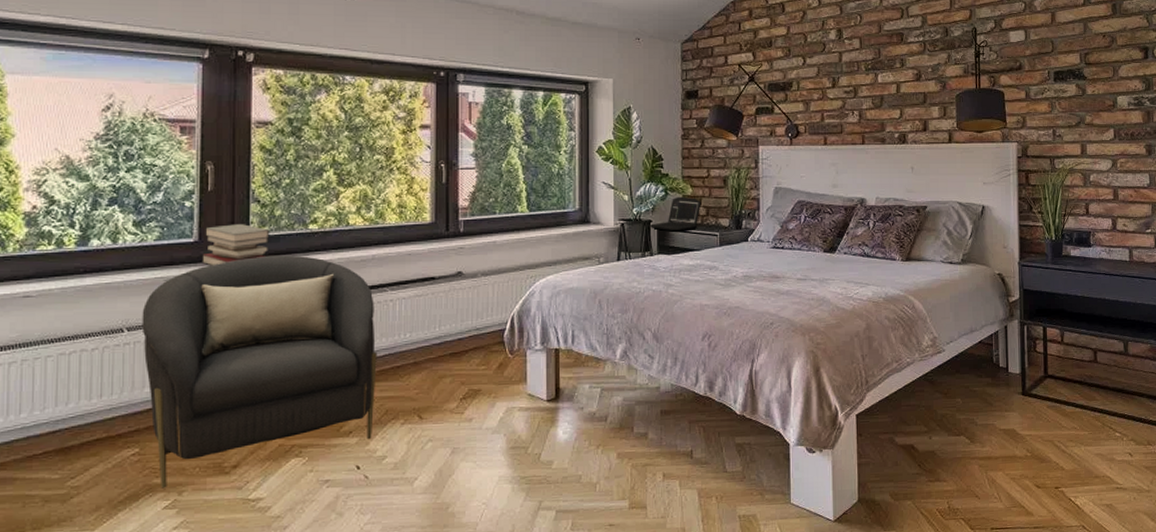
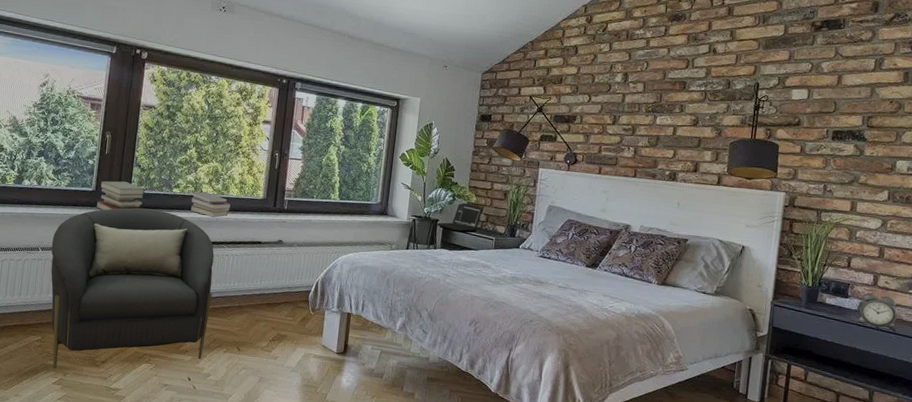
books: none [334,224,390,256] -> present [190,192,232,218]
alarm clock: none [1100,238,1139,275] -> present [856,292,898,332]

